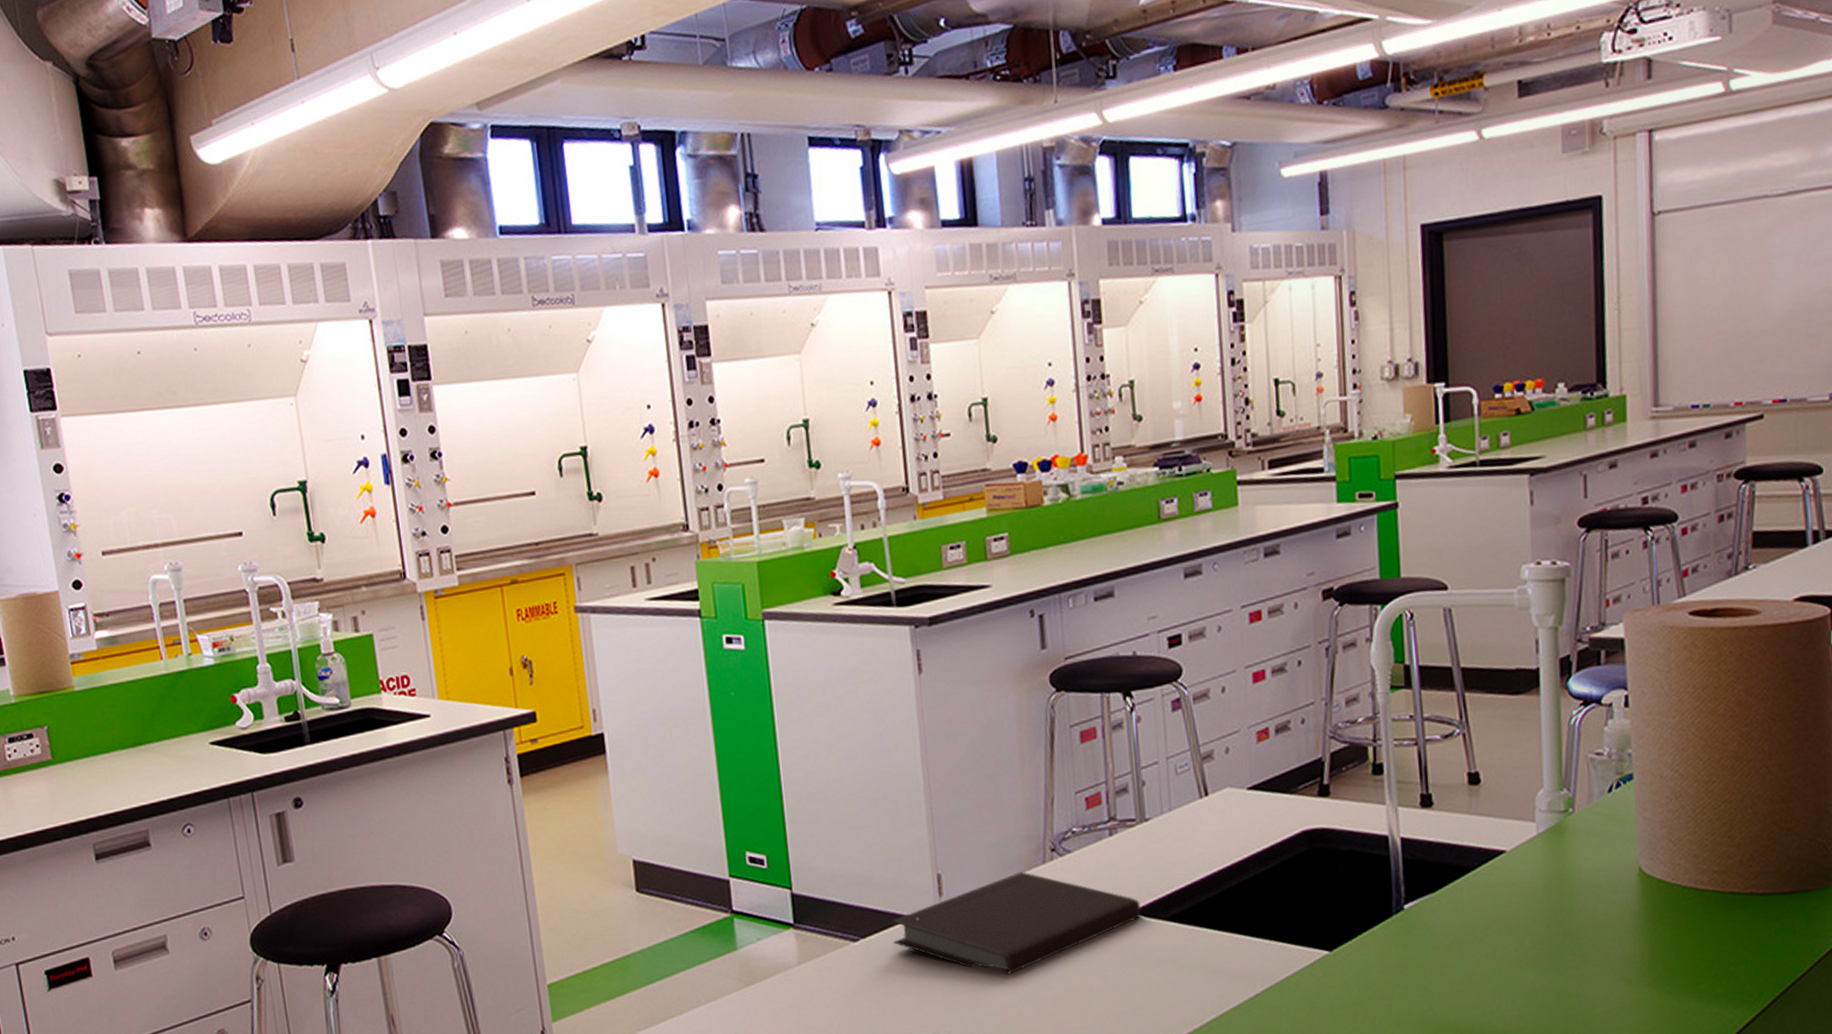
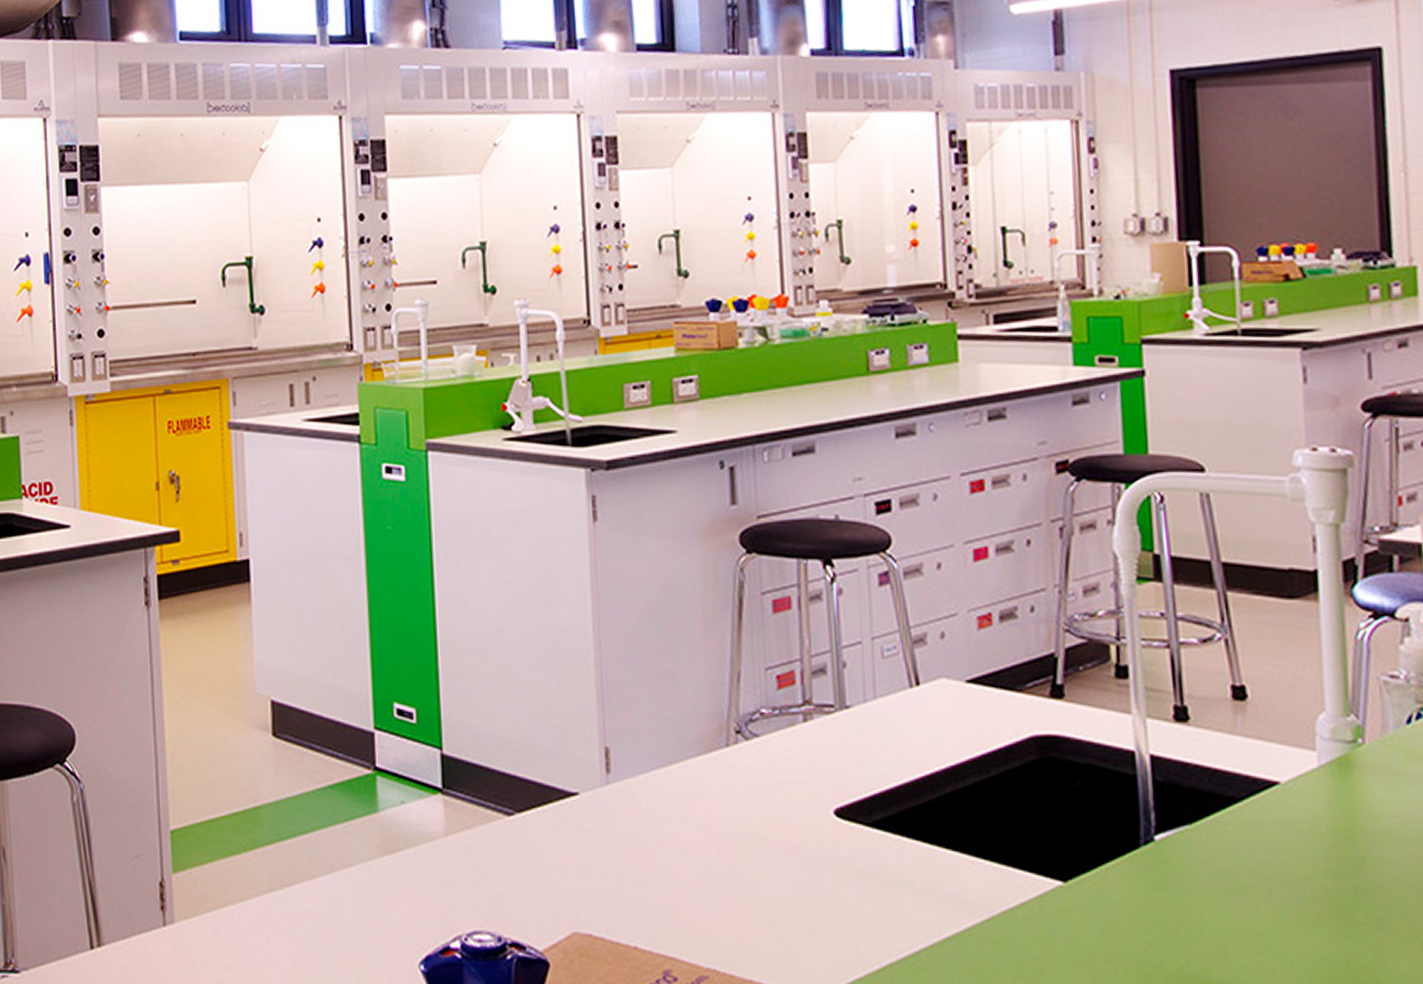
notebook: present [891,872,1141,974] -> none [551,754,838,871]

